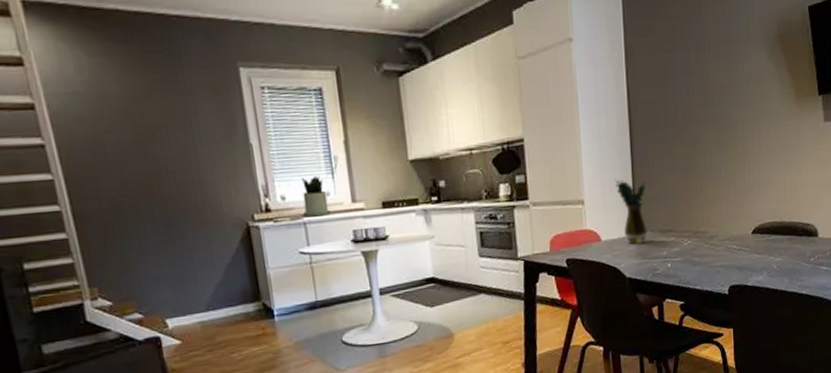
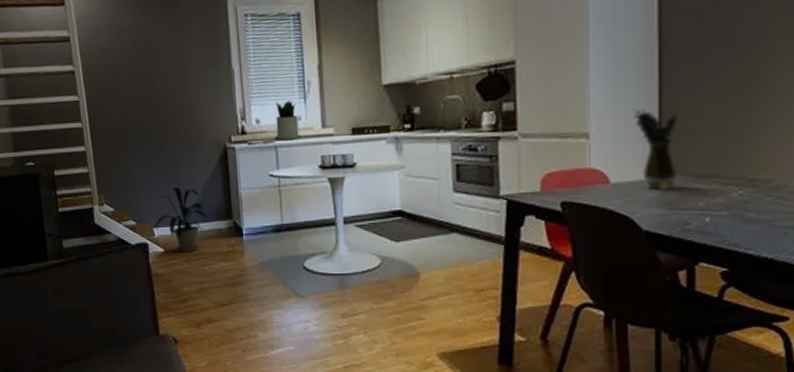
house plant: none [166,272,232,342] -> present [153,187,209,252]

